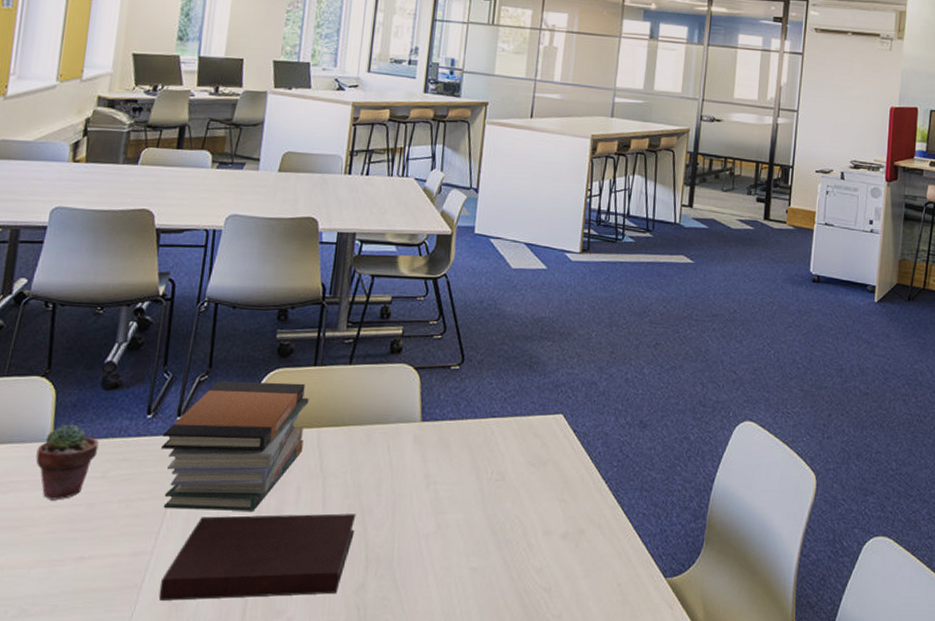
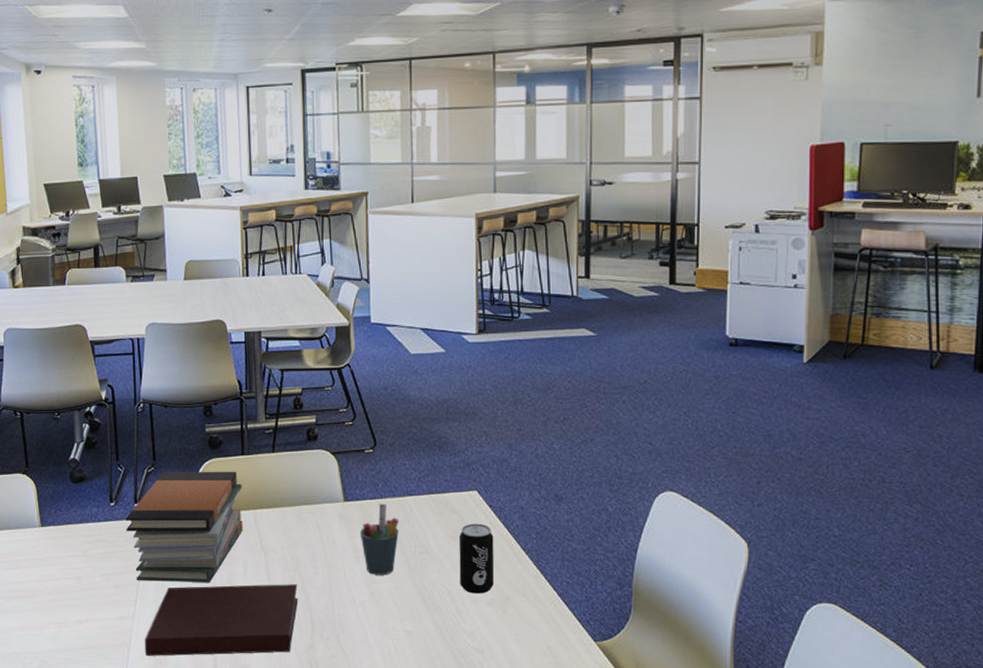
potted succulent: present [36,424,99,500] -> none [30,512,77,575]
pen holder: none [433,424,478,504] -> present [359,503,399,575]
beverage can: none [534,449,575,526] -> present [458,523,495,594]

